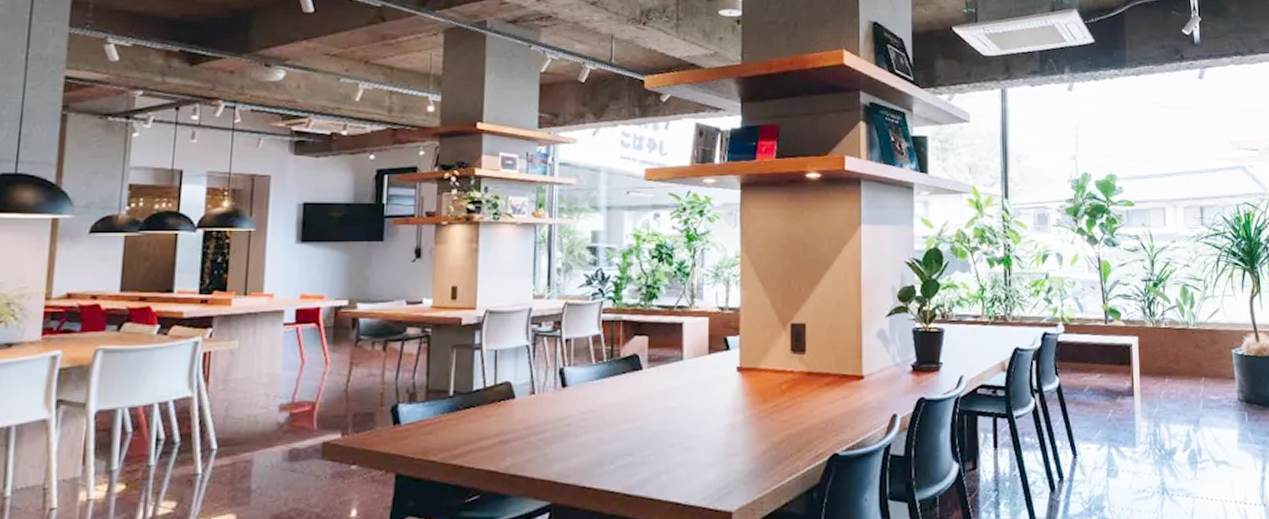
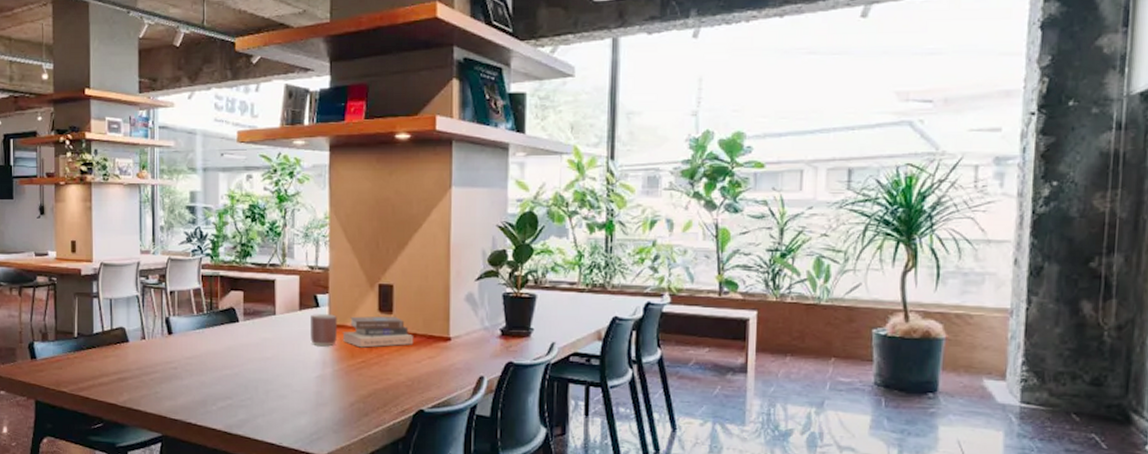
mug: none [720,357,750,391] -> present [310,314,338,346]
books: none [753,357,827,391] -> present [342,316,414,348]

